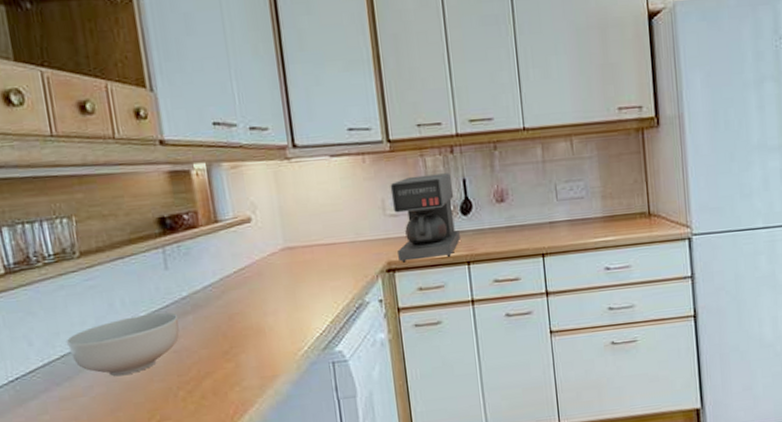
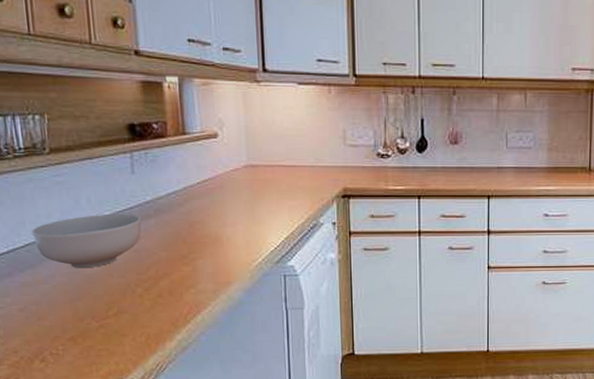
coffee maker: present [390,173,460,264] -> none [352,111,413,192]

